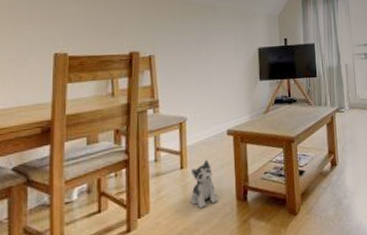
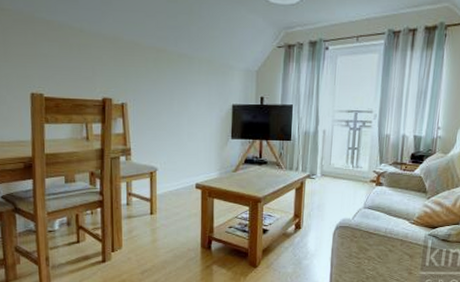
plush toy: present [191,159,218,208] -> none [159,209,184,250]

